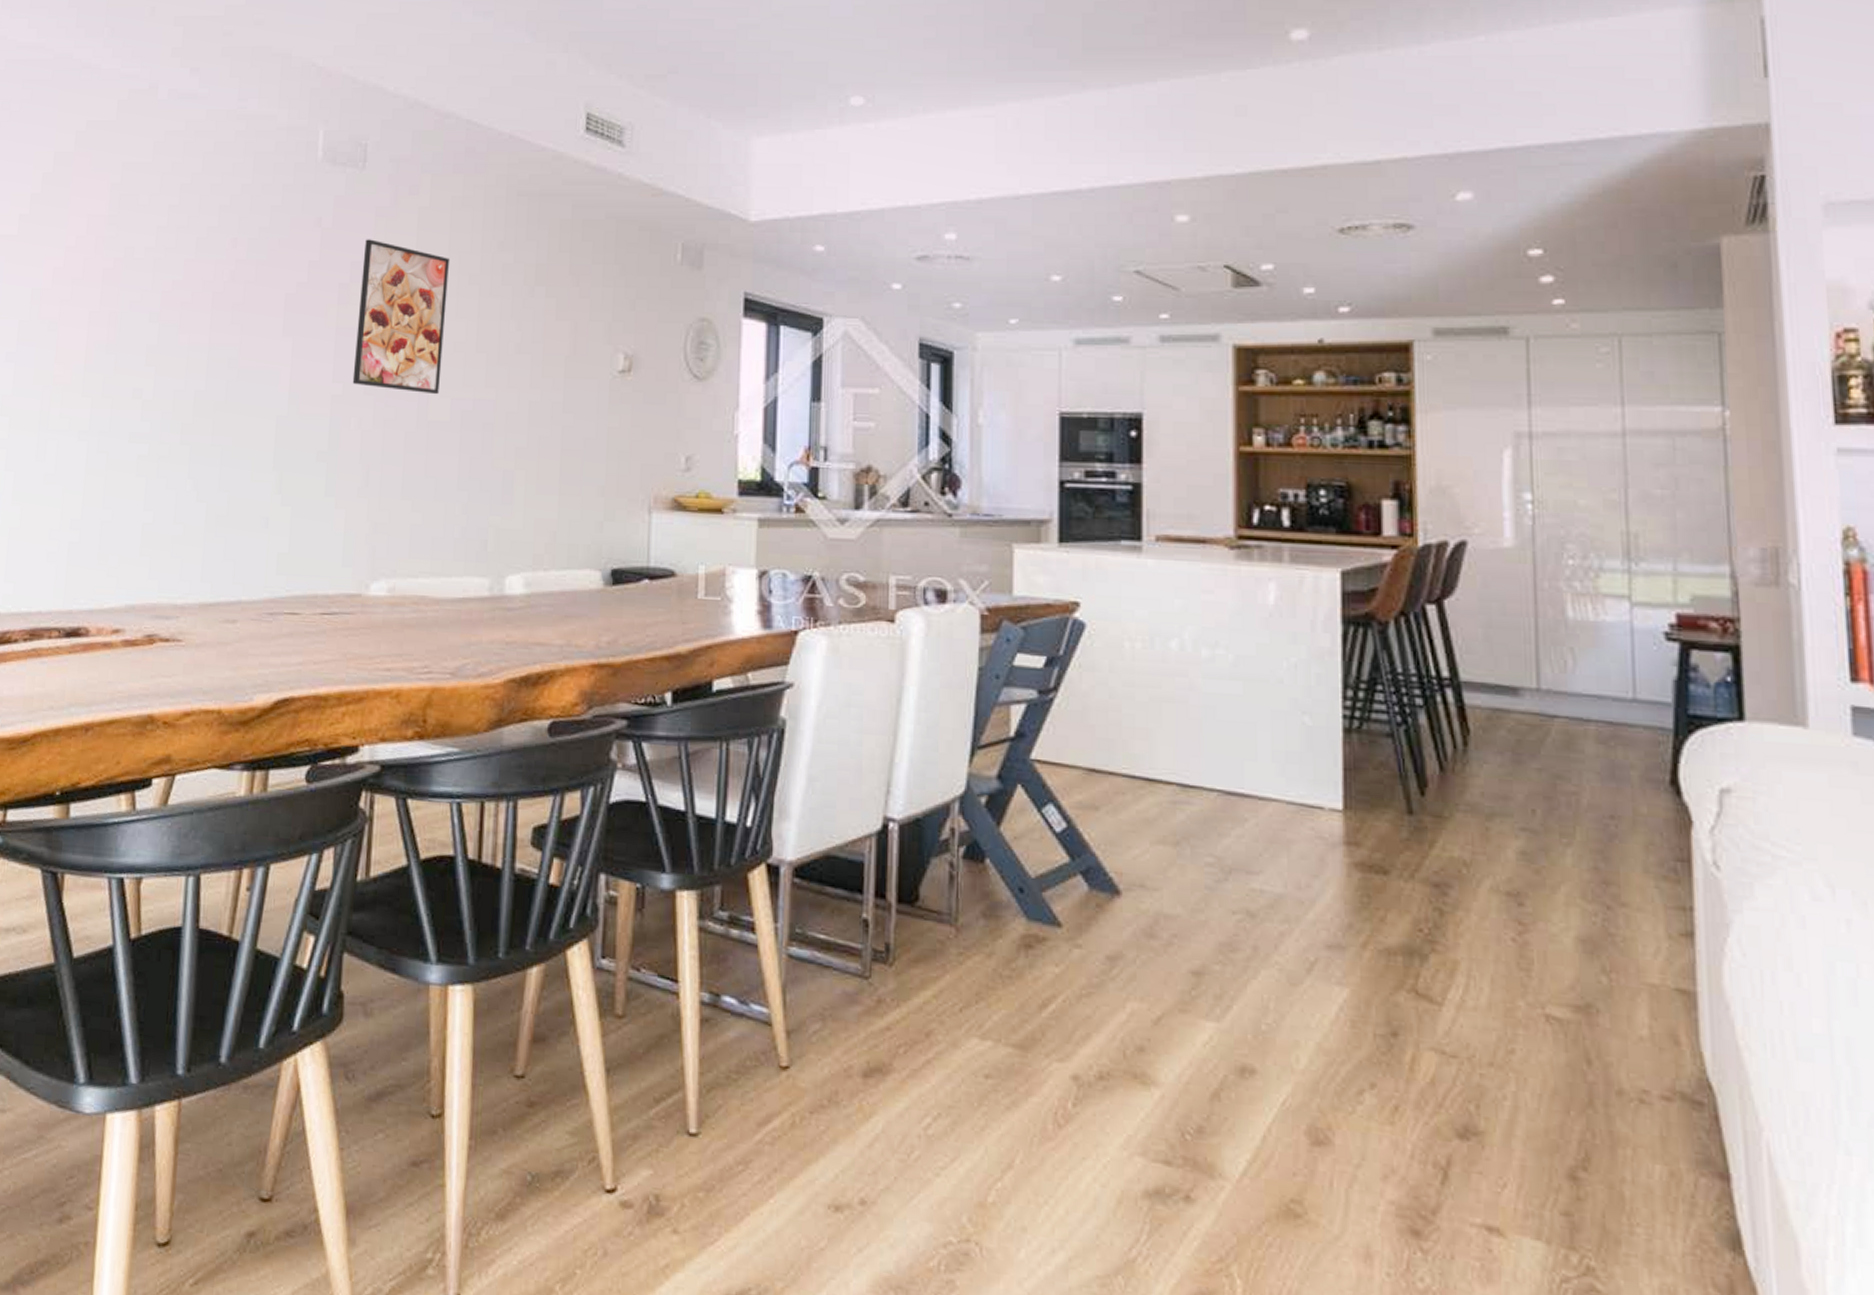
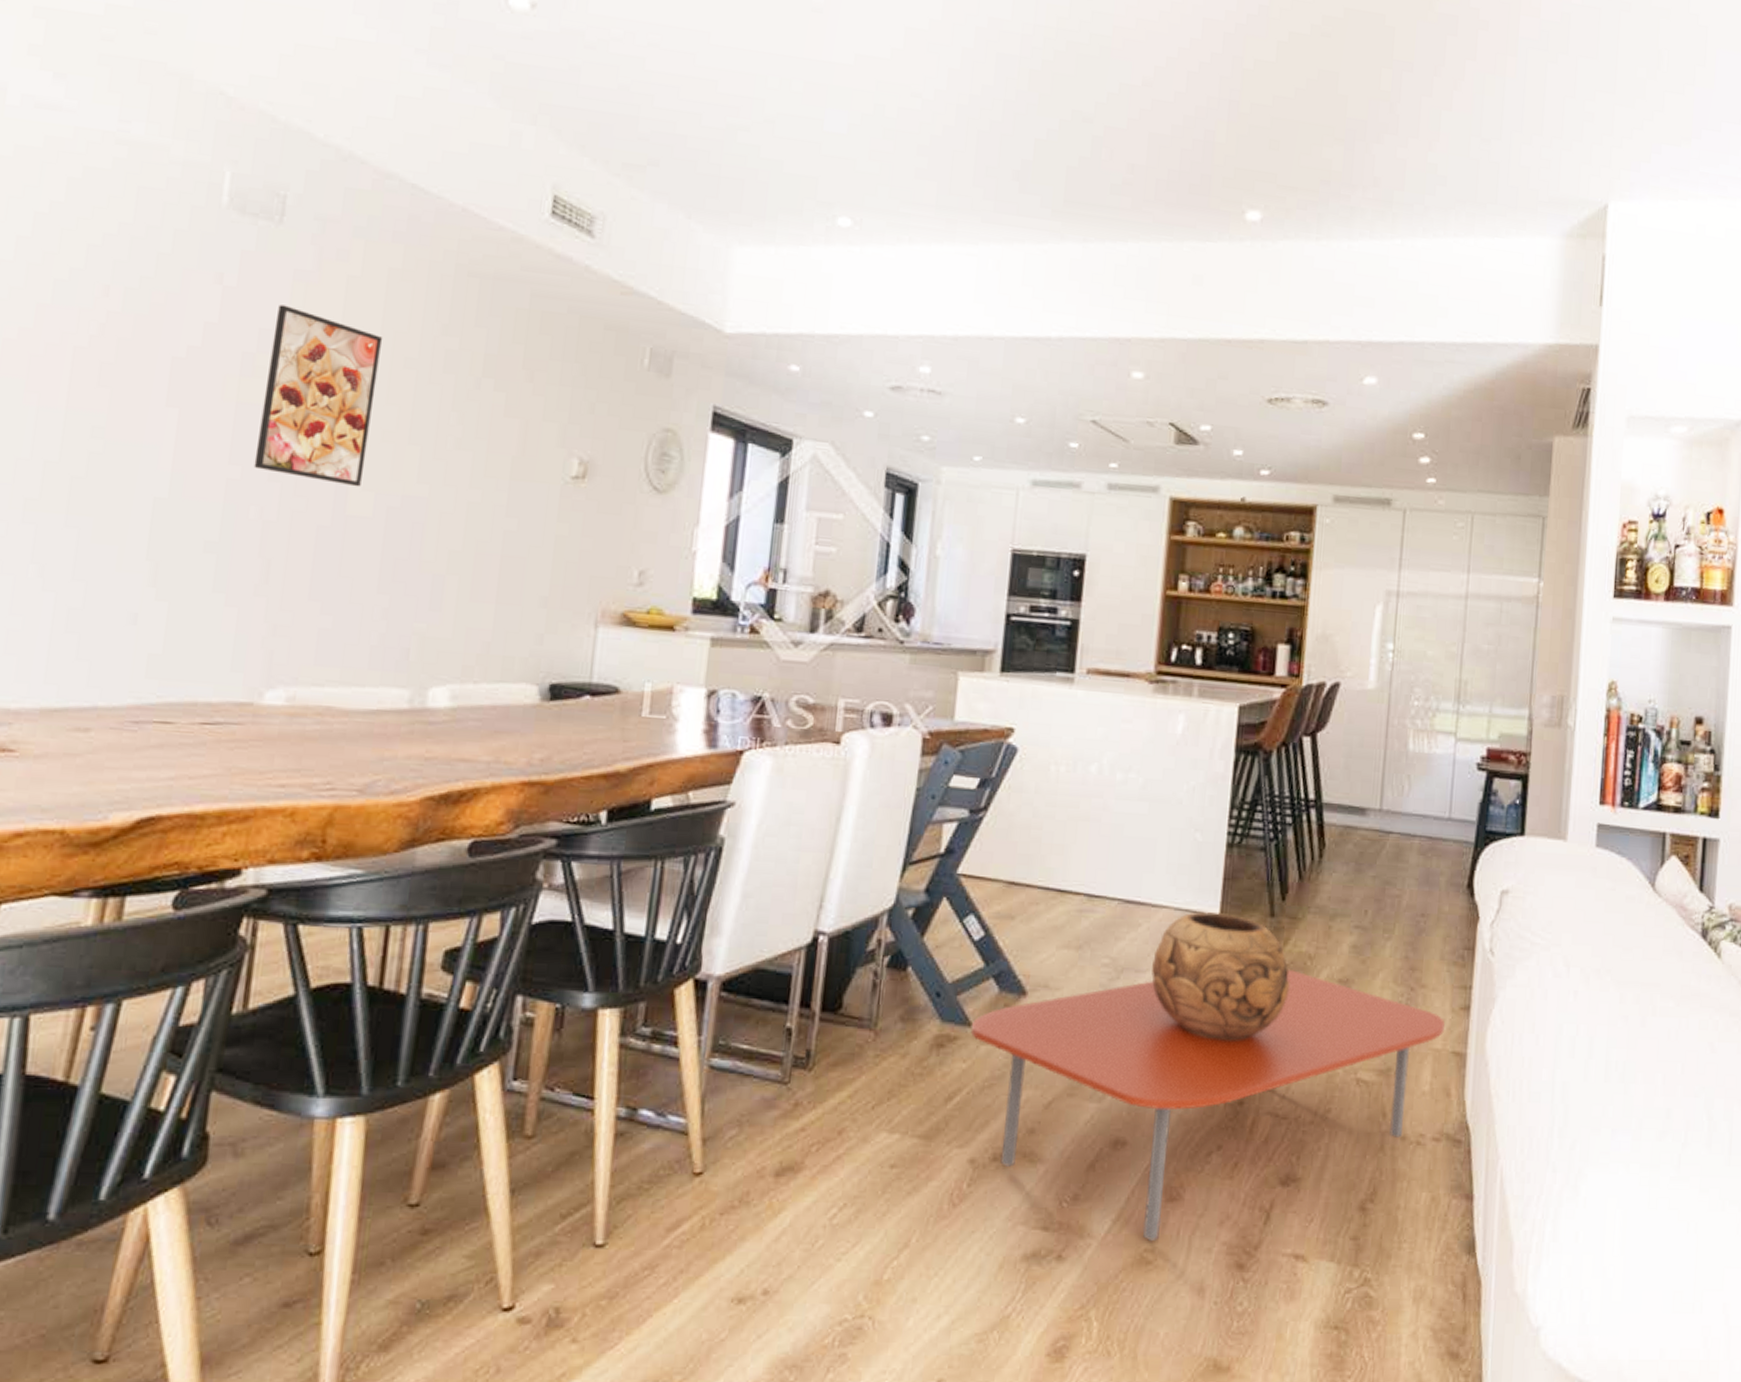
coffee table: none [1060,878,1660,1192] -> present [970,970,1445,1242]
decorative bowl: none [1264,807,1443,960] -> present [1151,912,1290,1041]

